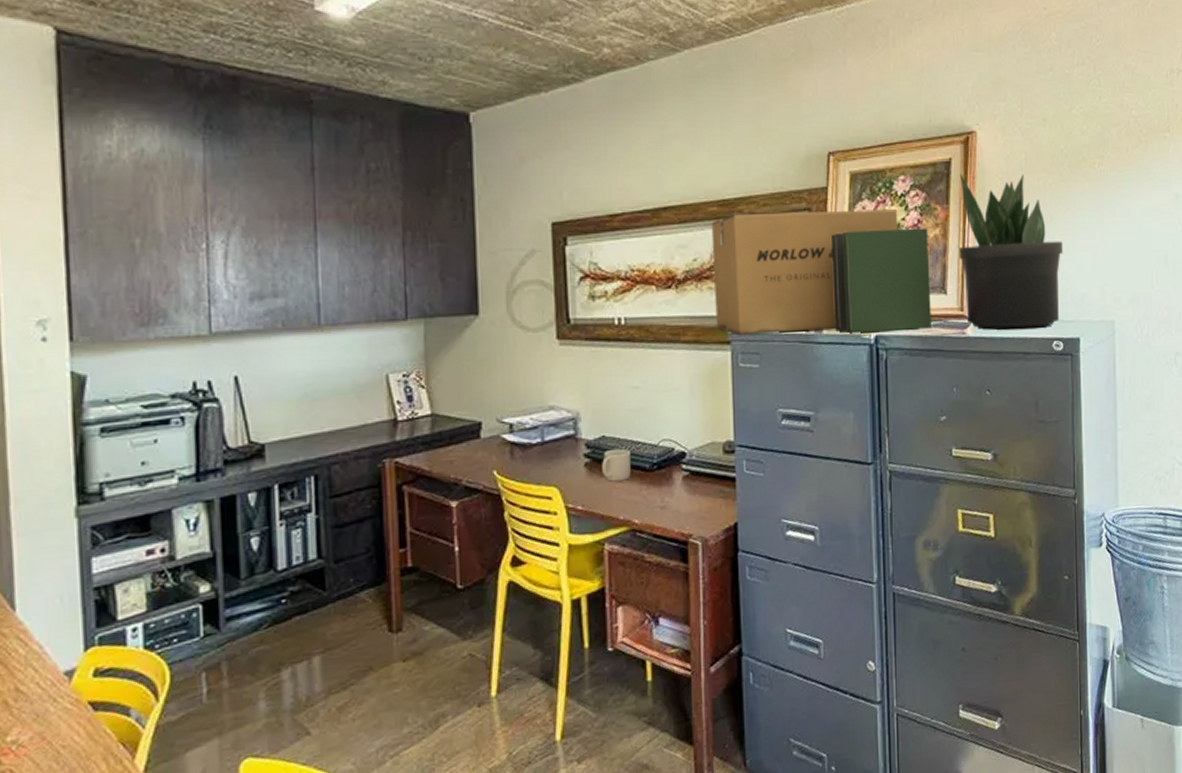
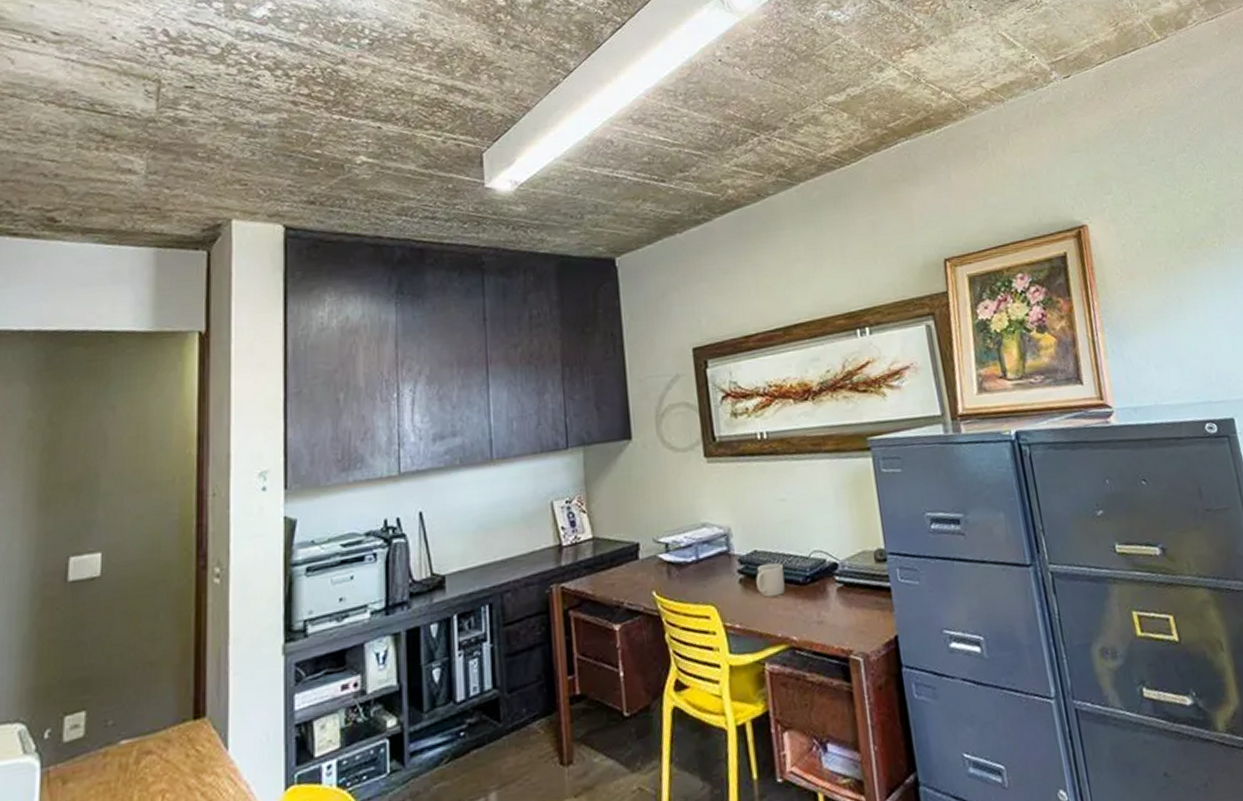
box: present [711,209,898,336] -> none [840,306,1024,442]
binder: present [831,228,931,334] -> none [957,321,1072,432]
planter: present [959,174,1064,330] -> none [1078,260,1207,417]

